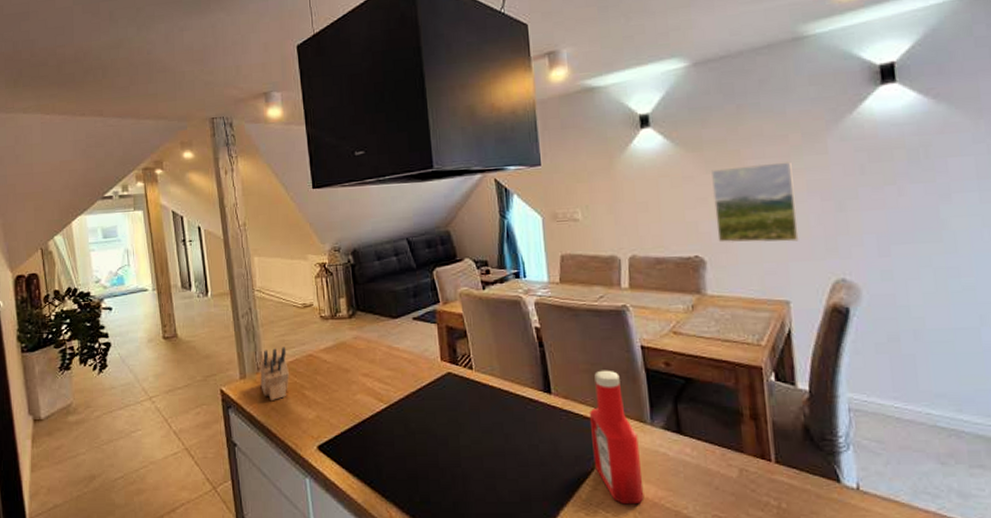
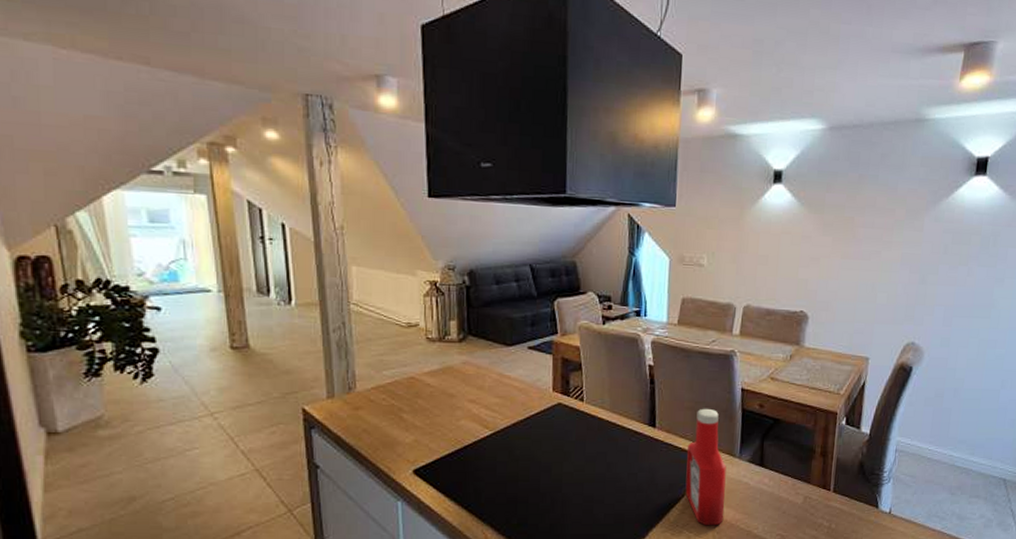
knife block: present [260,347,289,400] -> none [351,367,386,422]
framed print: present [711,161,799,243] -> none [822,233,893,306]

